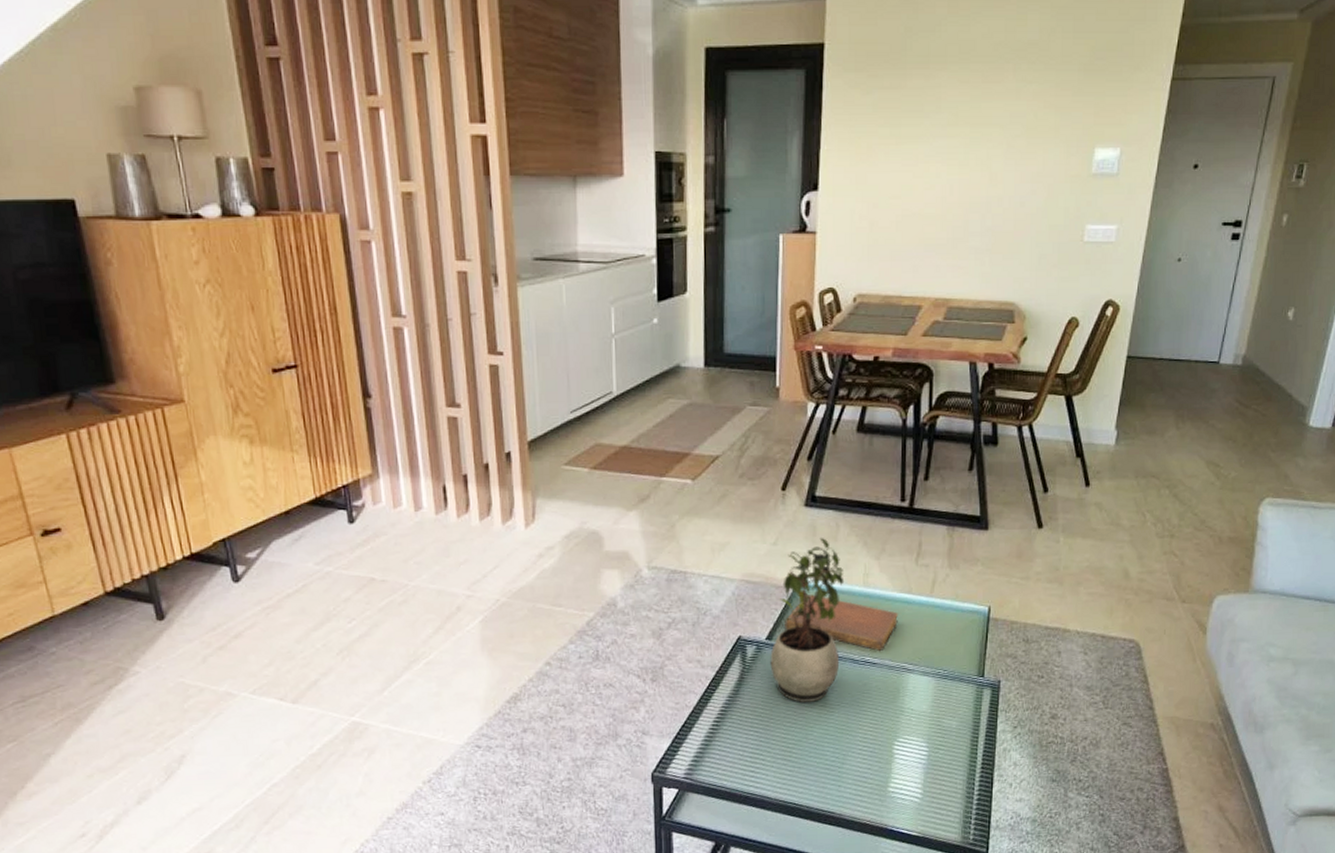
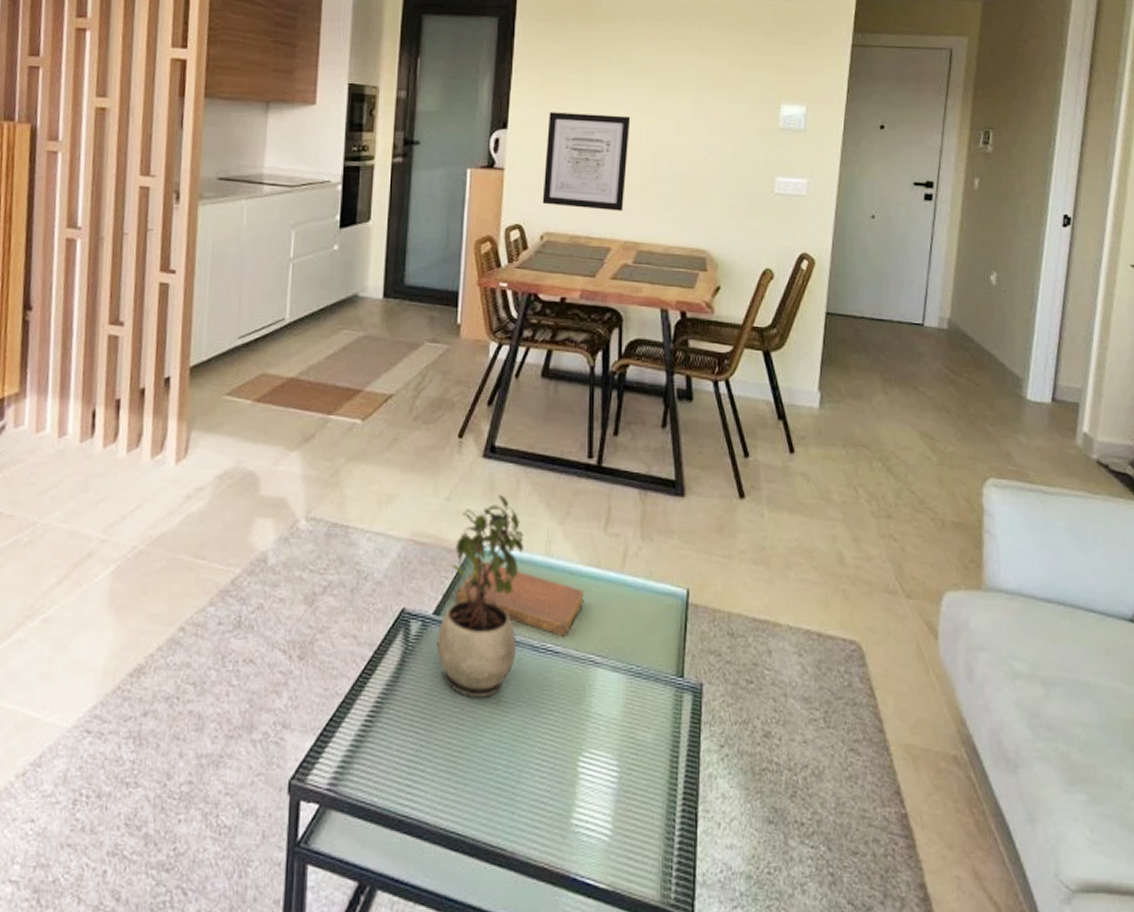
wall art: none [854,169,942,269] -> present [542,112,631,211]

